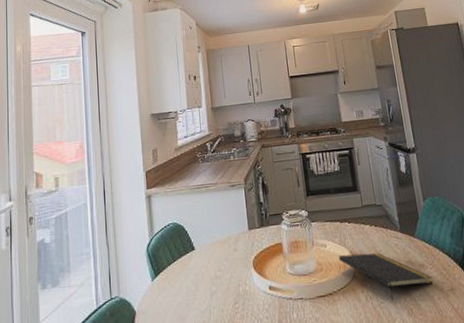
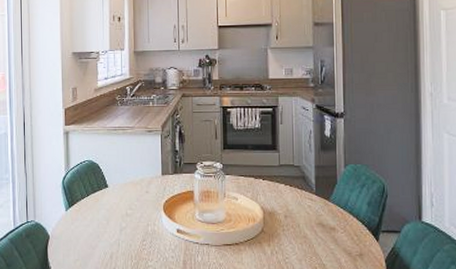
notepad: present [338,253,433,301] -> none [248,210,342,258]

